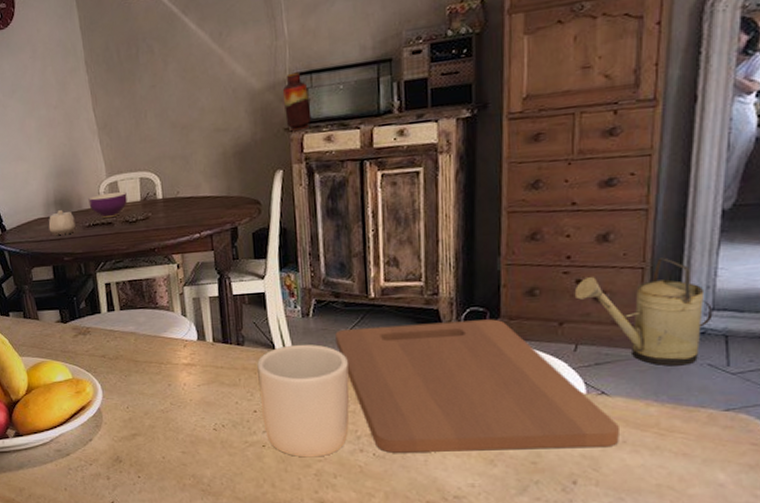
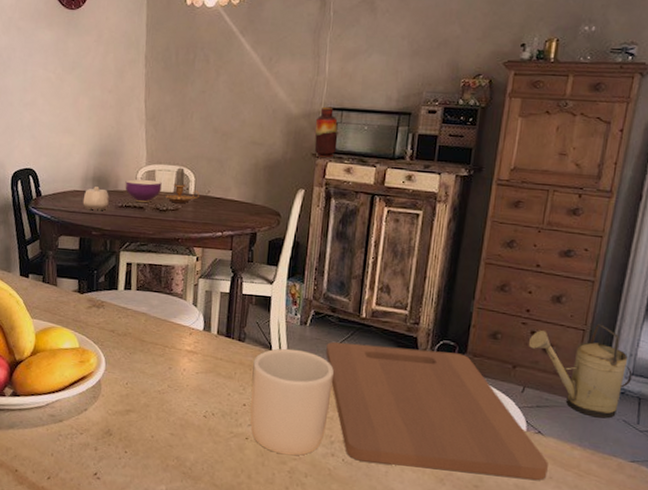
candlestick: none [133,172,168,212] -> present [166,167,199,204]

